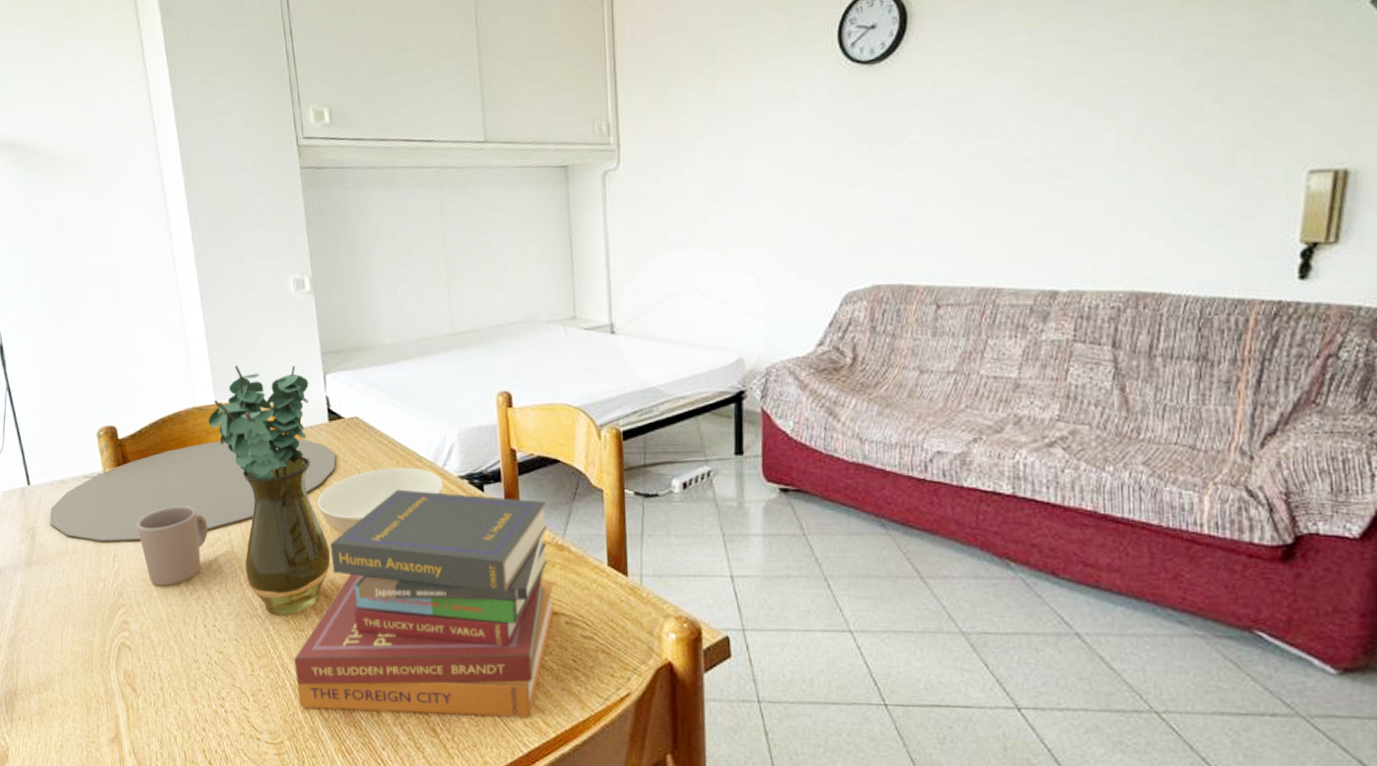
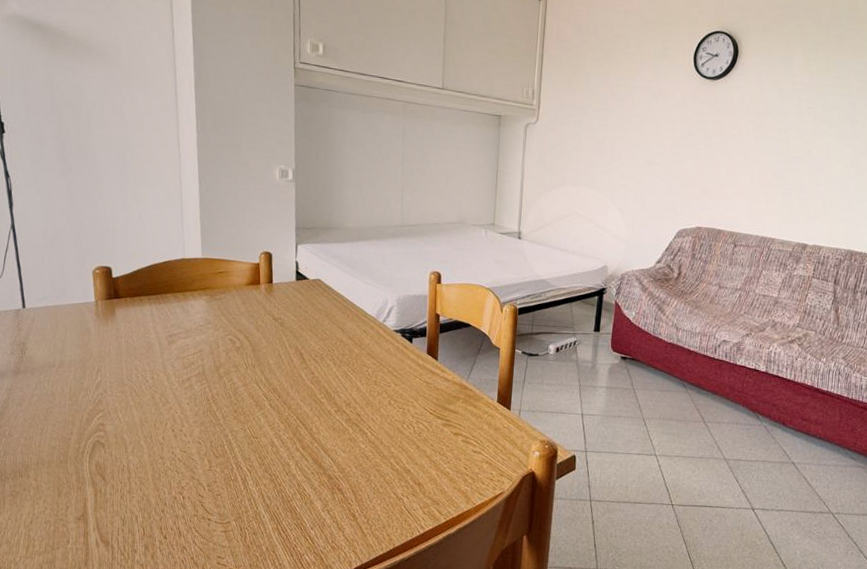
placemat: present [49,438,336,542] -> none [40,287,299,361]
mug: present [136,506,208,586] -> none [121,335,185,397]
vase: present [208,365,331,615] -> none [194,230,286,426]
books: present [294,489,554,718] -> none [246,336,457,508]
bowl: present [317,467,443,535] -> none [279,319,382,367]

